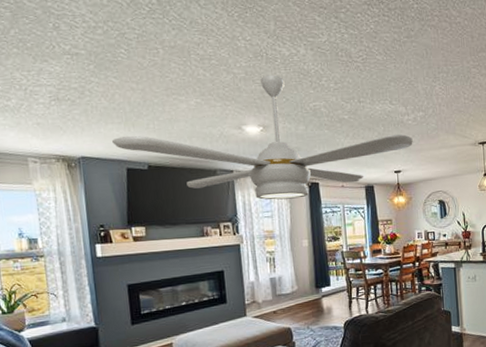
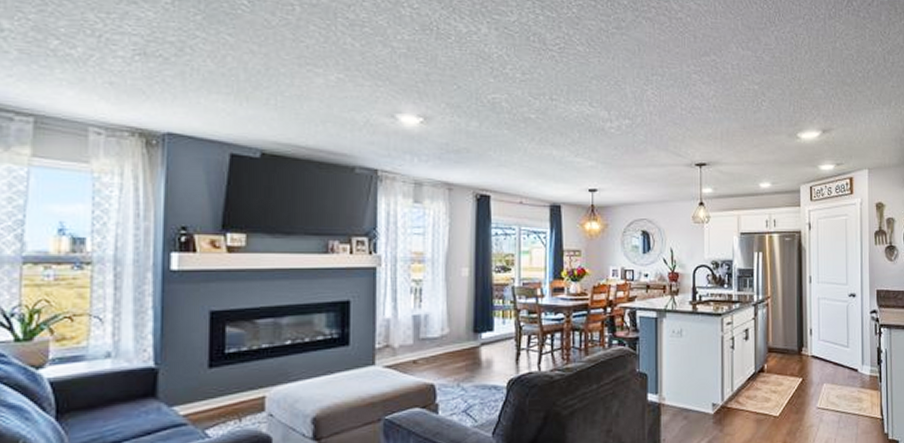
ceiling fan: present [112,75,413,200] -> none [215,54,615,213]

